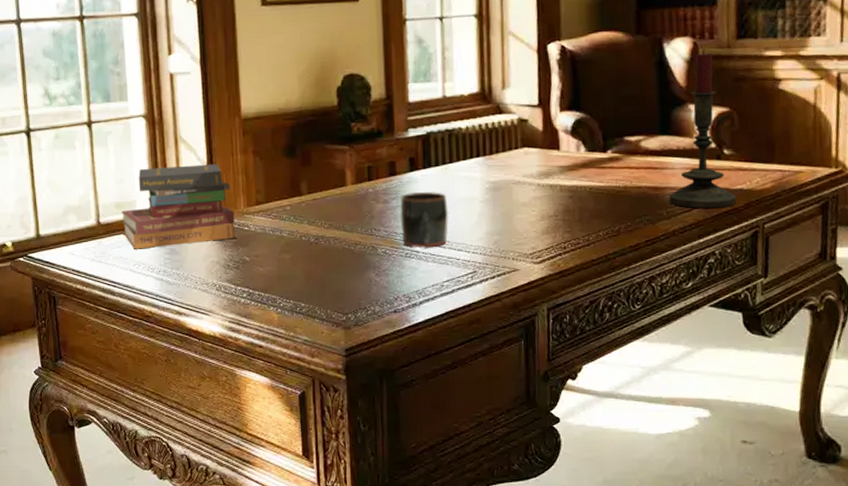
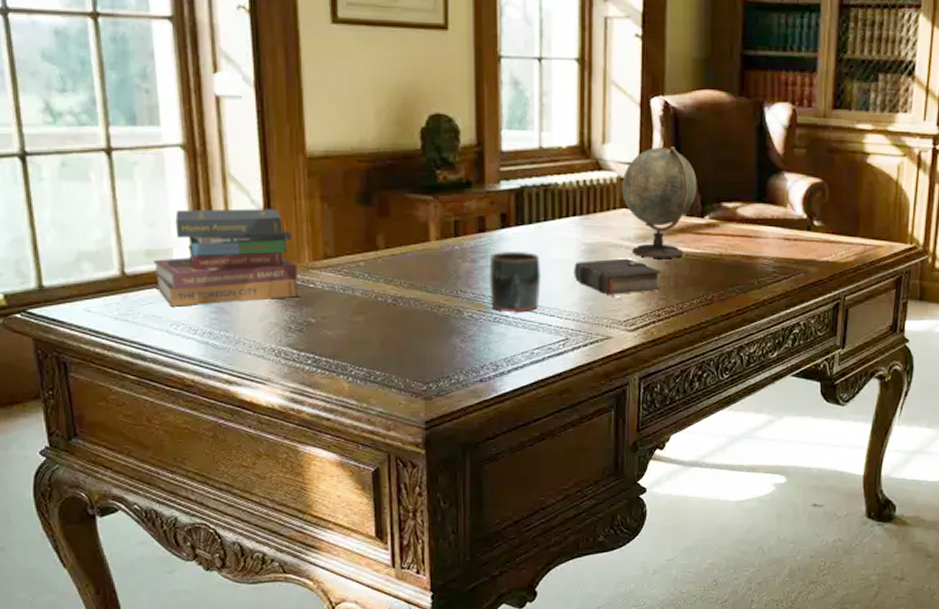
book: none [479,194,566,234] -> present [574,258,661,300]
globe: none [523,87,598,194] -> present [622,146,697,259]
candle: present [669,49,737,209] -> none [761,117,823,280]

